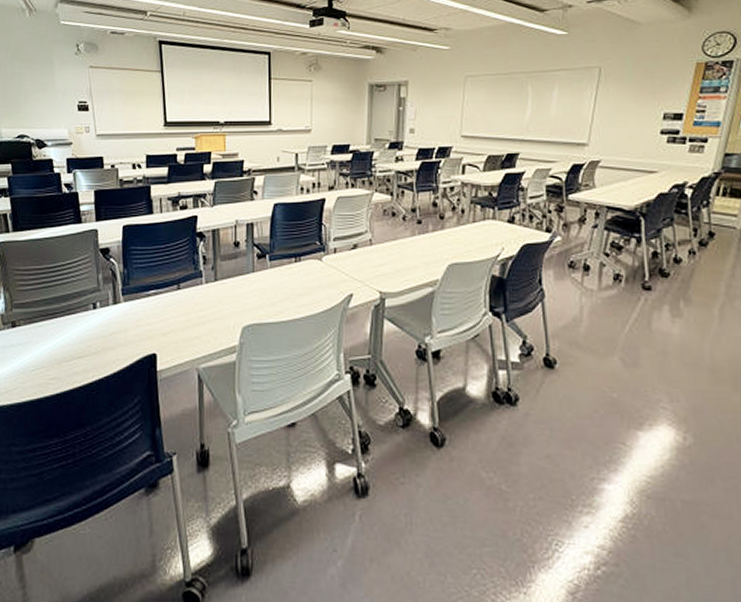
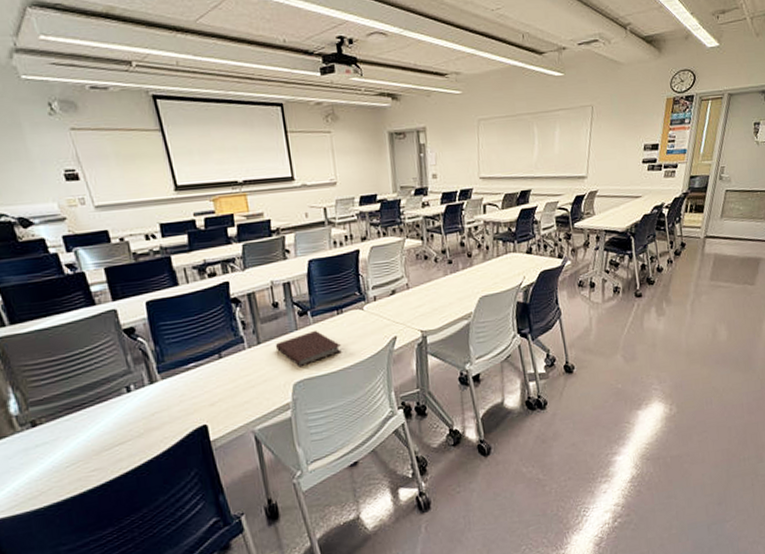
notebook: none [230,274,294,311] -> present [275,330,342,368]

